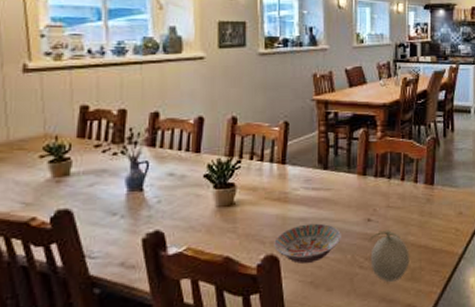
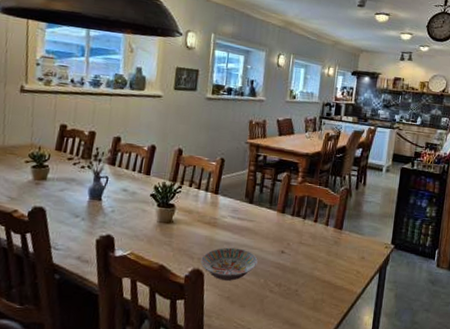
fruit: present [369,230,410,282] -> none [279,263,314,308]

